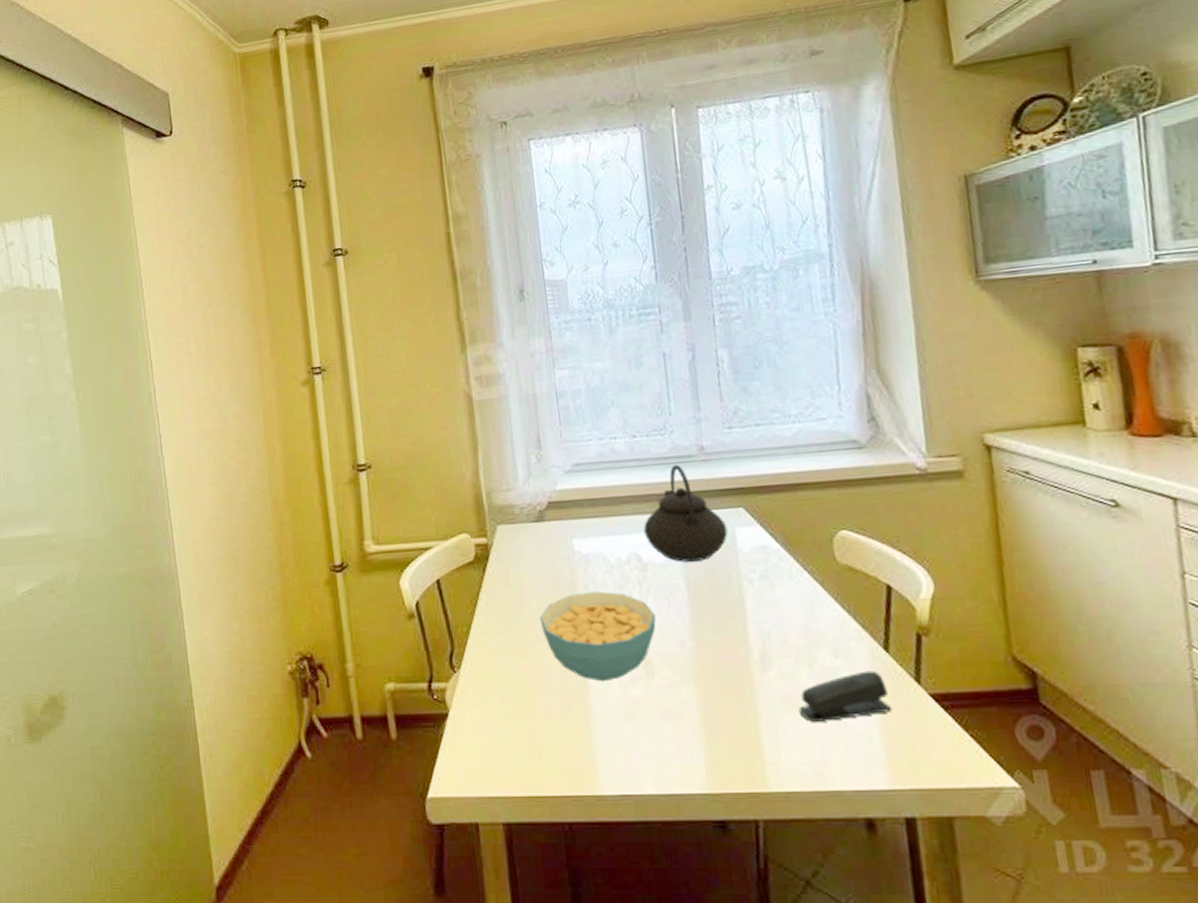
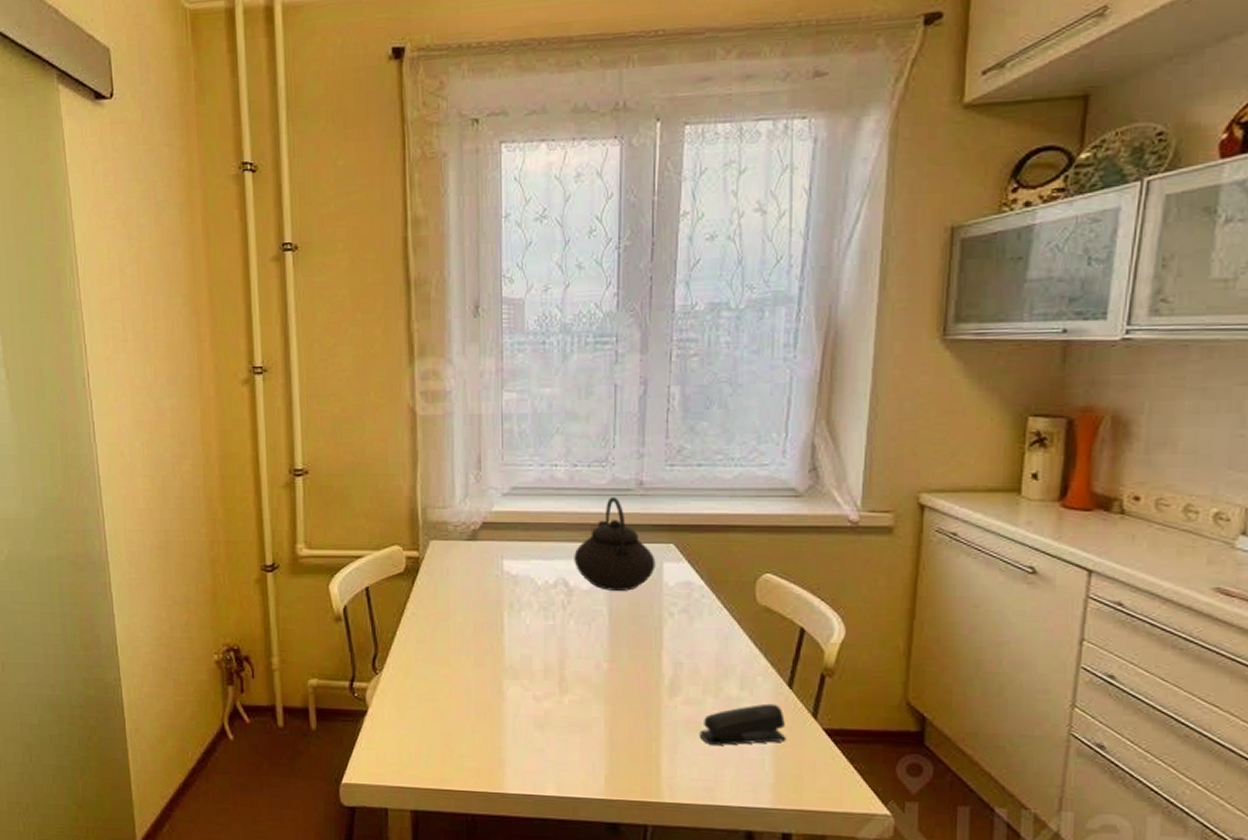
cereal bowl: present [539,591,657,682] -> none [463,610,576,694]

